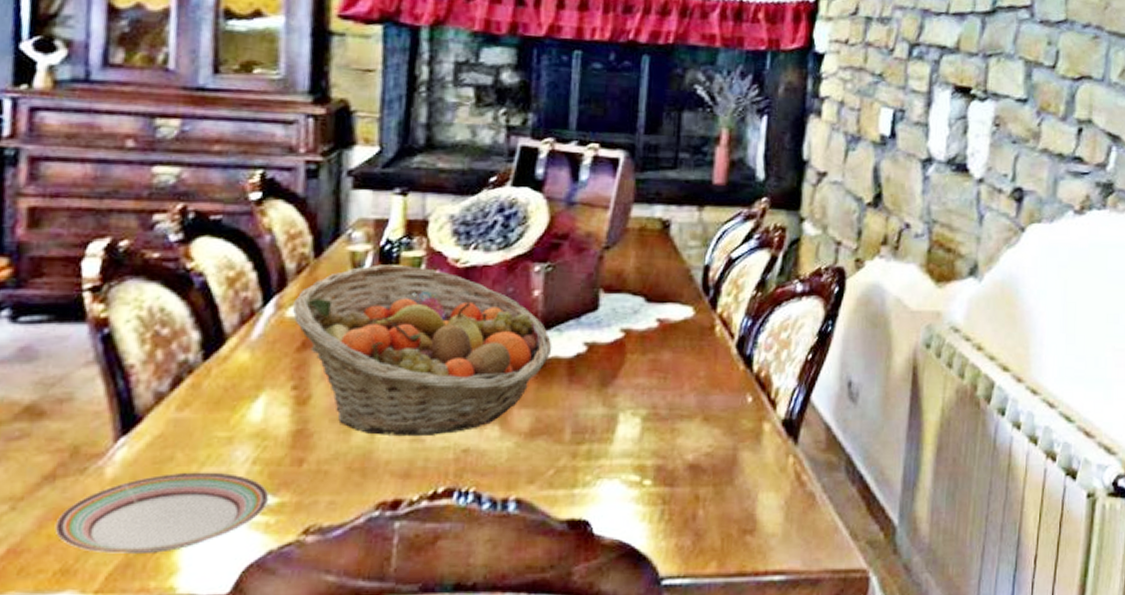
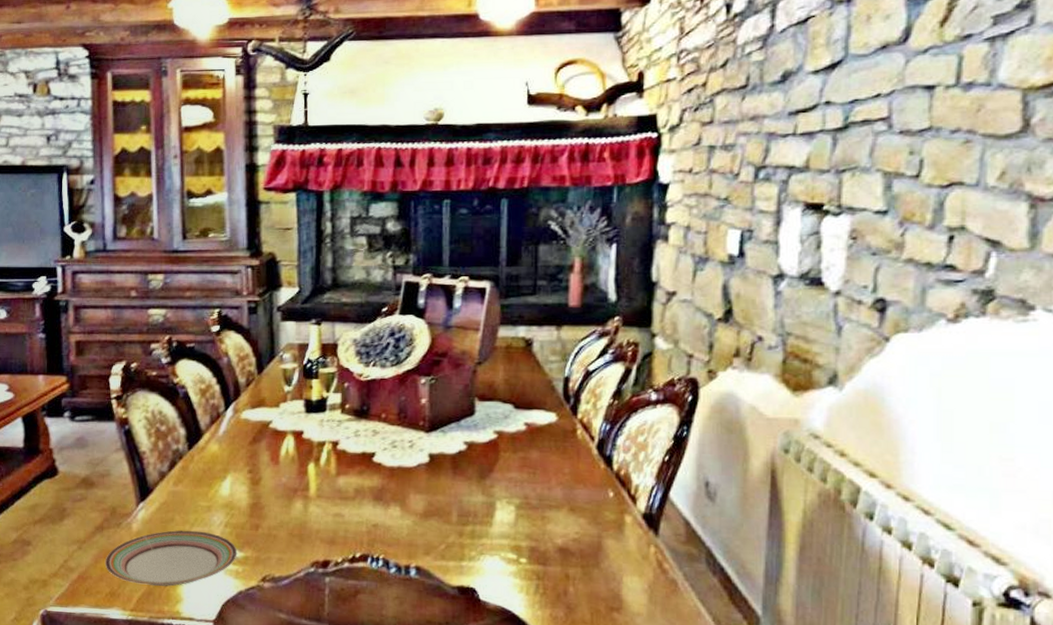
fruit basket: present [293,264,552,437] -> none [246,379,438,513]

